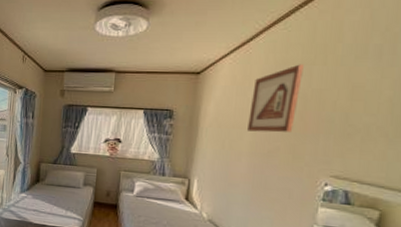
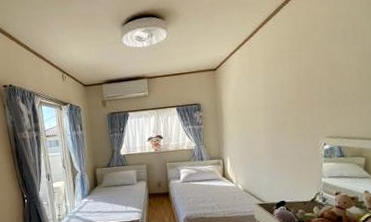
picture frame: present [247,64,304,133] -> none [259,51,294,112]

